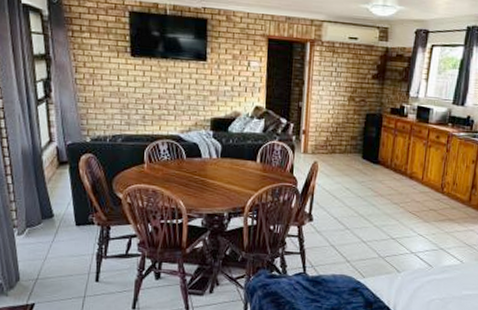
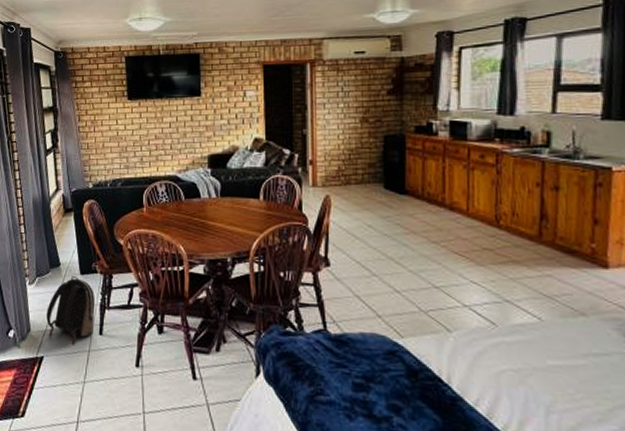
backpack: none [38,227,92,293] -> present [46,276,96,346]

